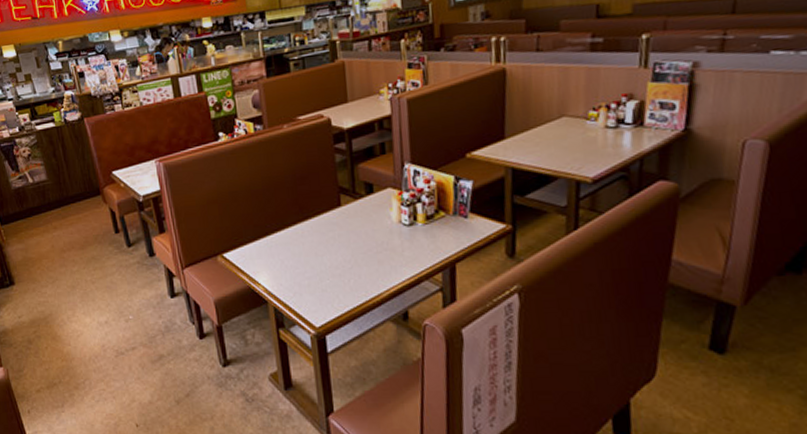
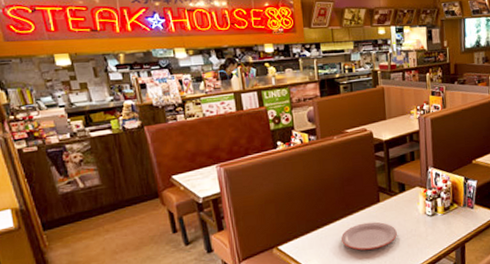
plate: none [295,230,364,264] -> present [341,221,397,251]

